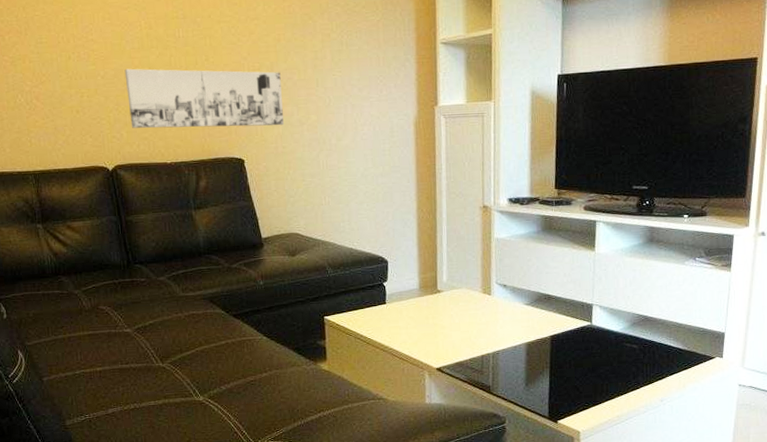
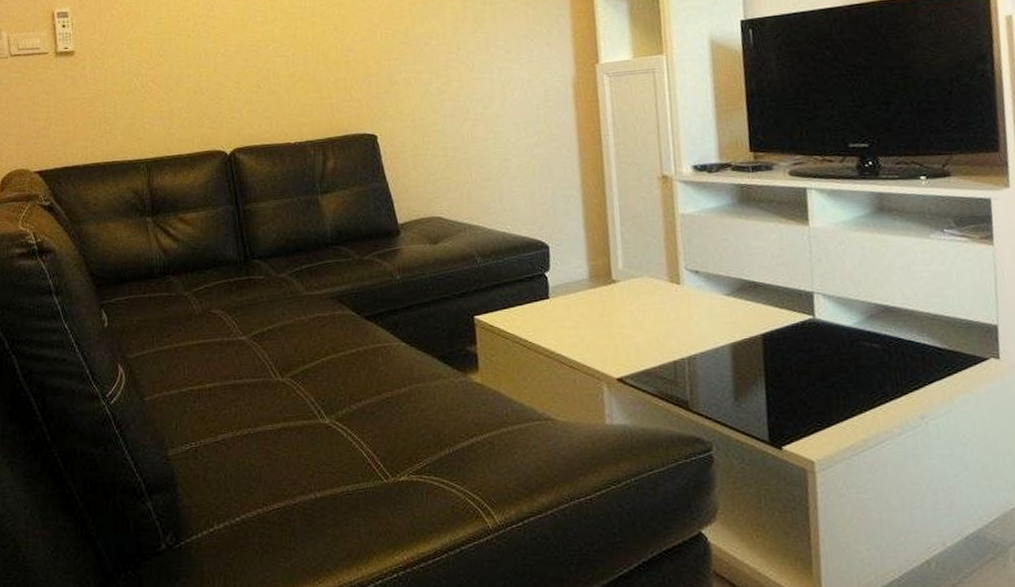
wall art: present [124,68,285,128] -> none [246,37,422,107]

